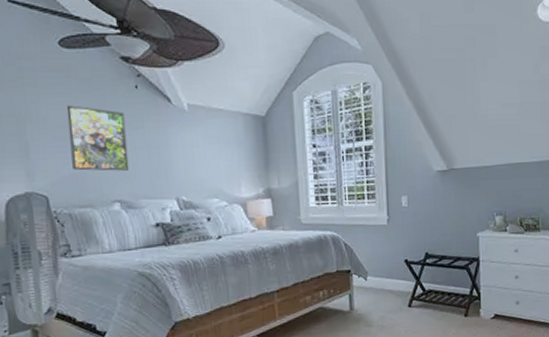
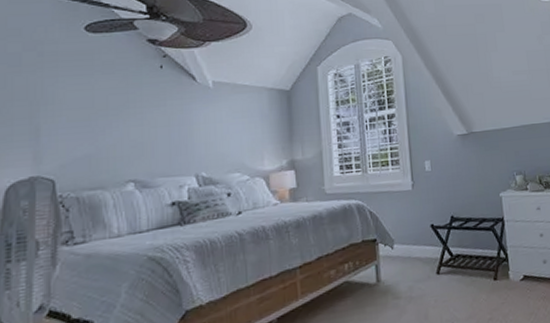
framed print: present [66,105,130,171] -> none [86,86,148,151]

